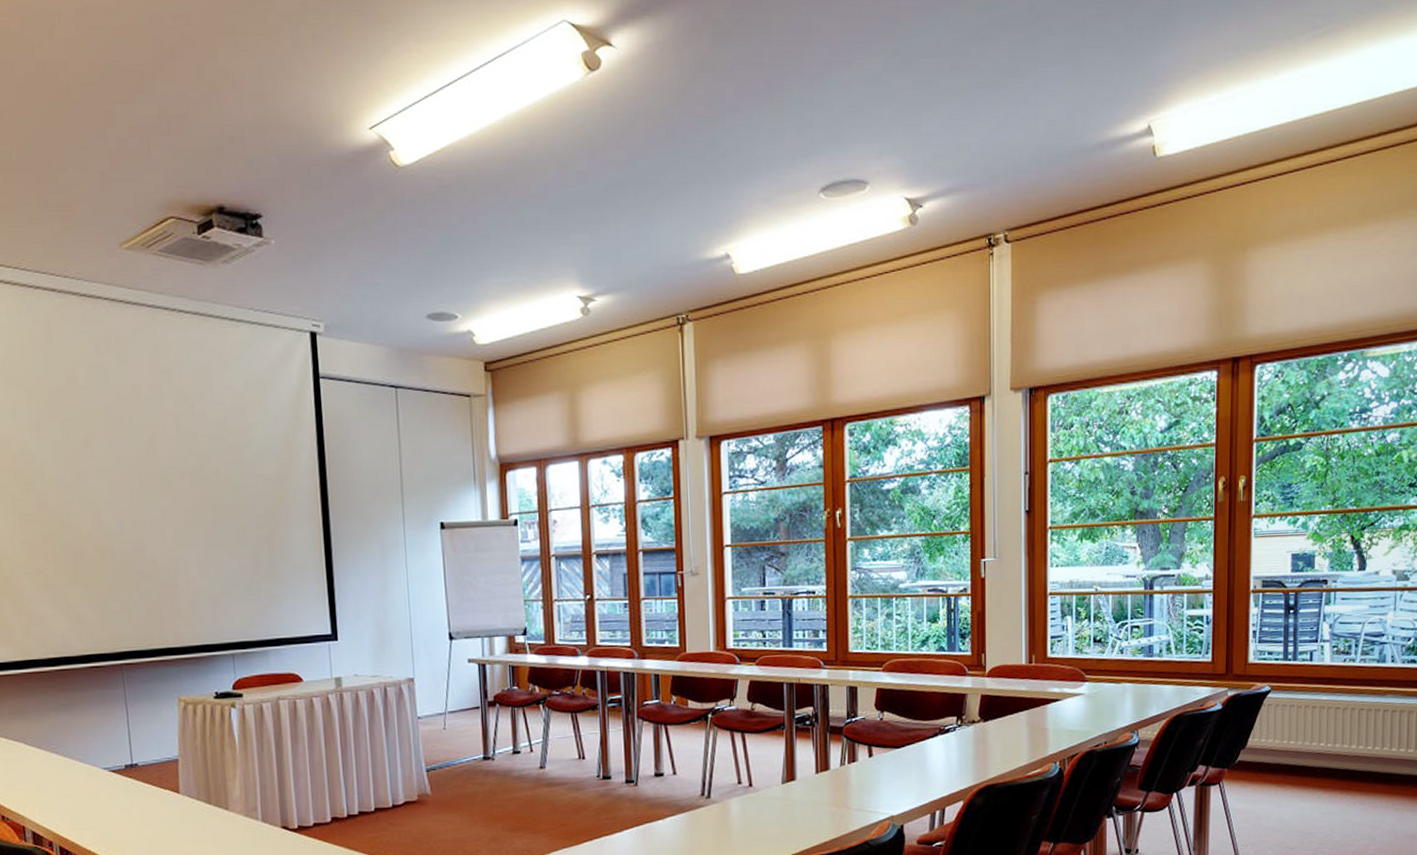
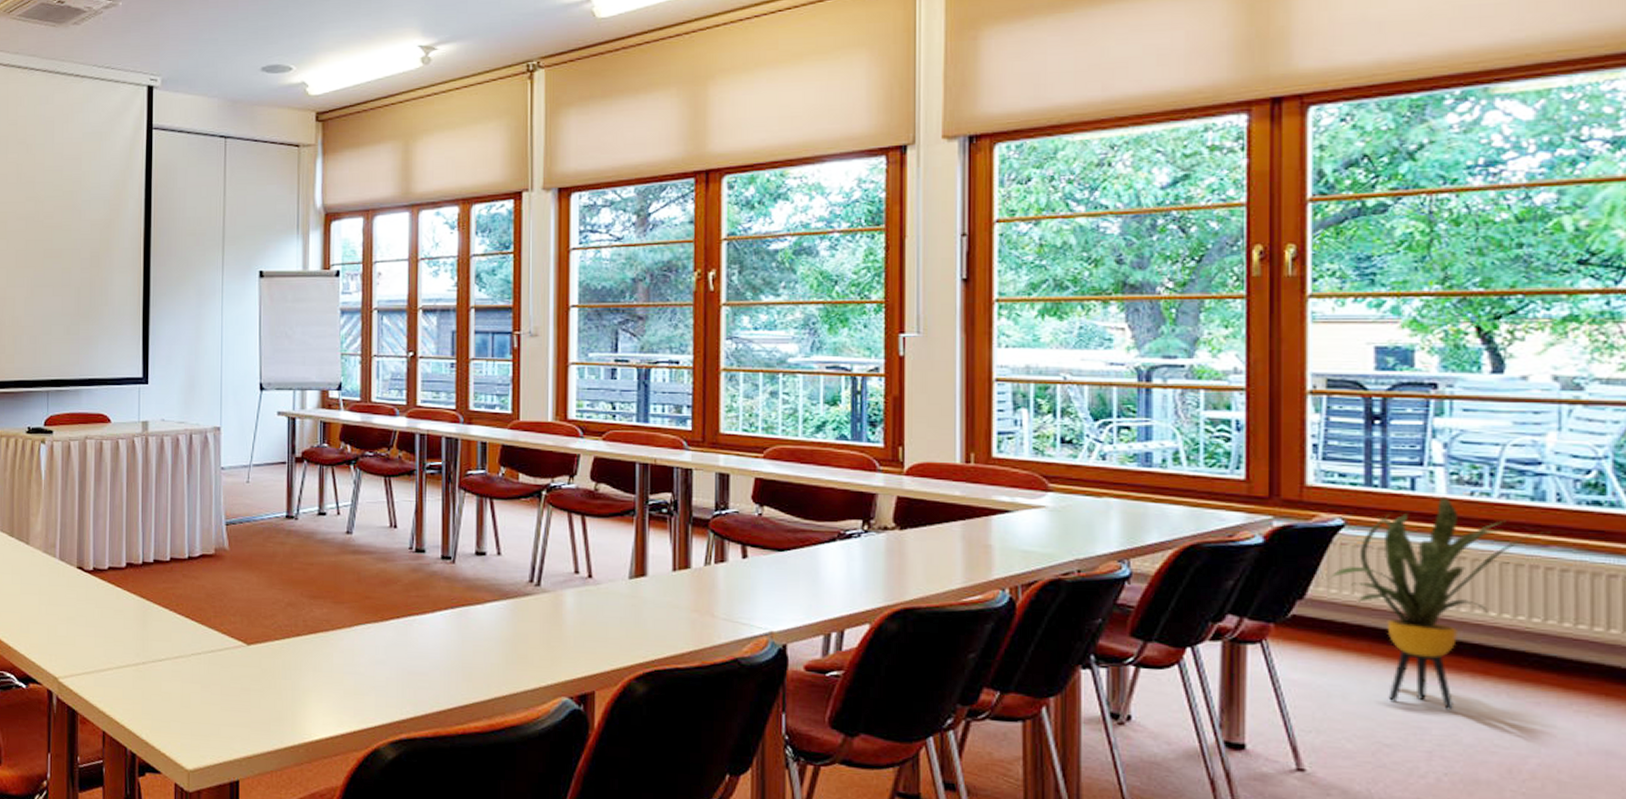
house plant: none [1261,664,1388,819] -> present [1329,496,1551,711]

